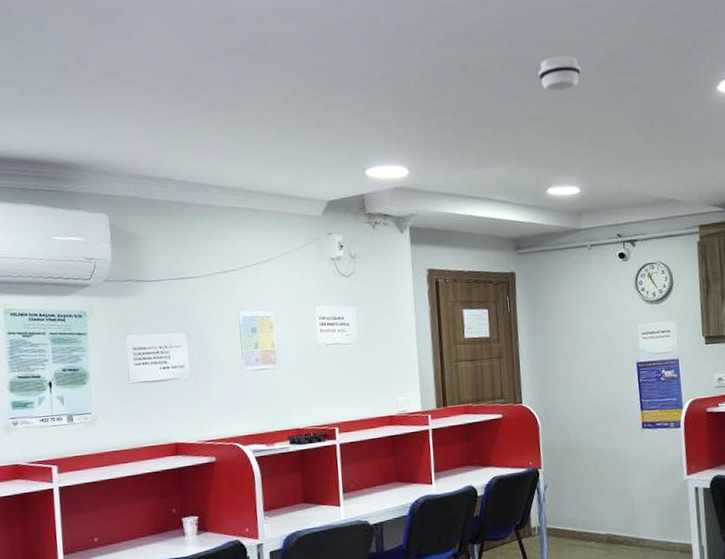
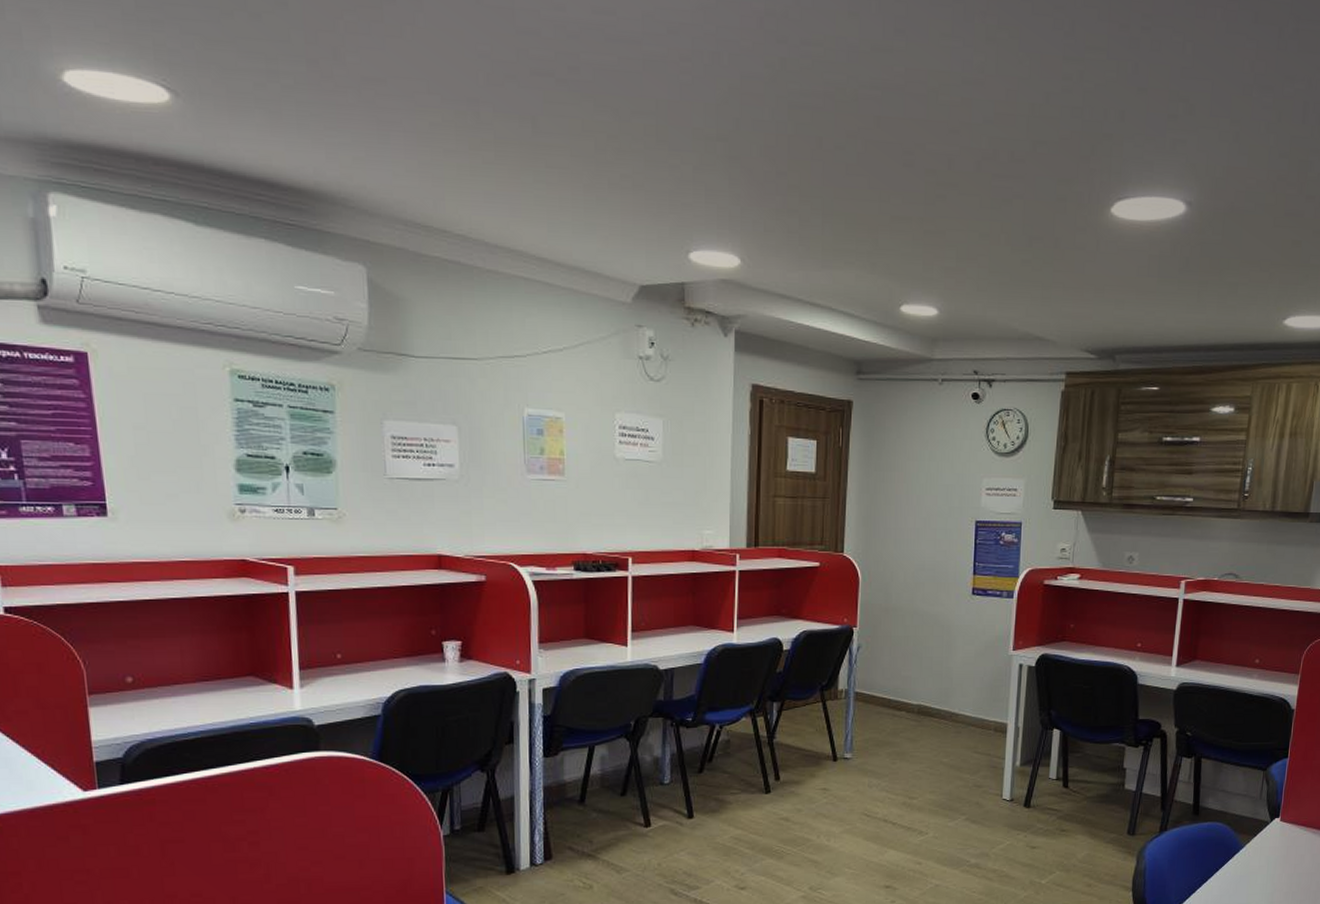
smoke detector: present [538,55,581,92] -> none [907,141,958,188]

